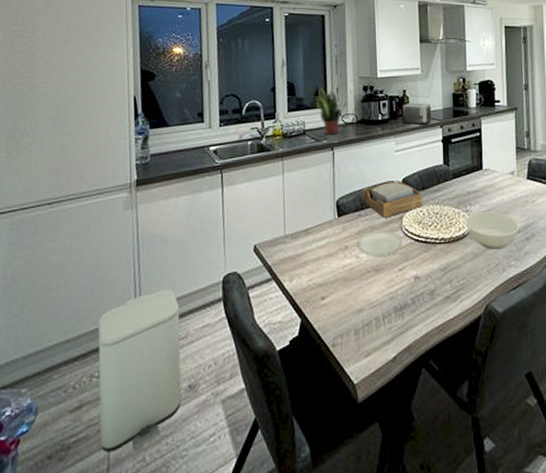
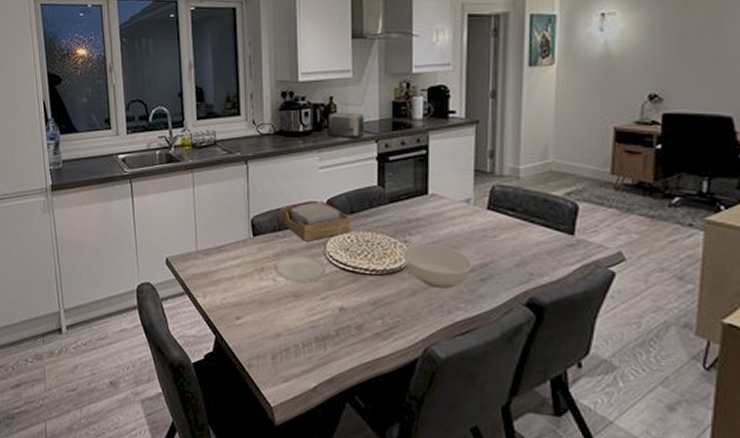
pedal bin: present [97,289,182,452] -> none [28,291,104,429]
potted plant: present [316,86,347,135] -> none [227,91,262,147]

